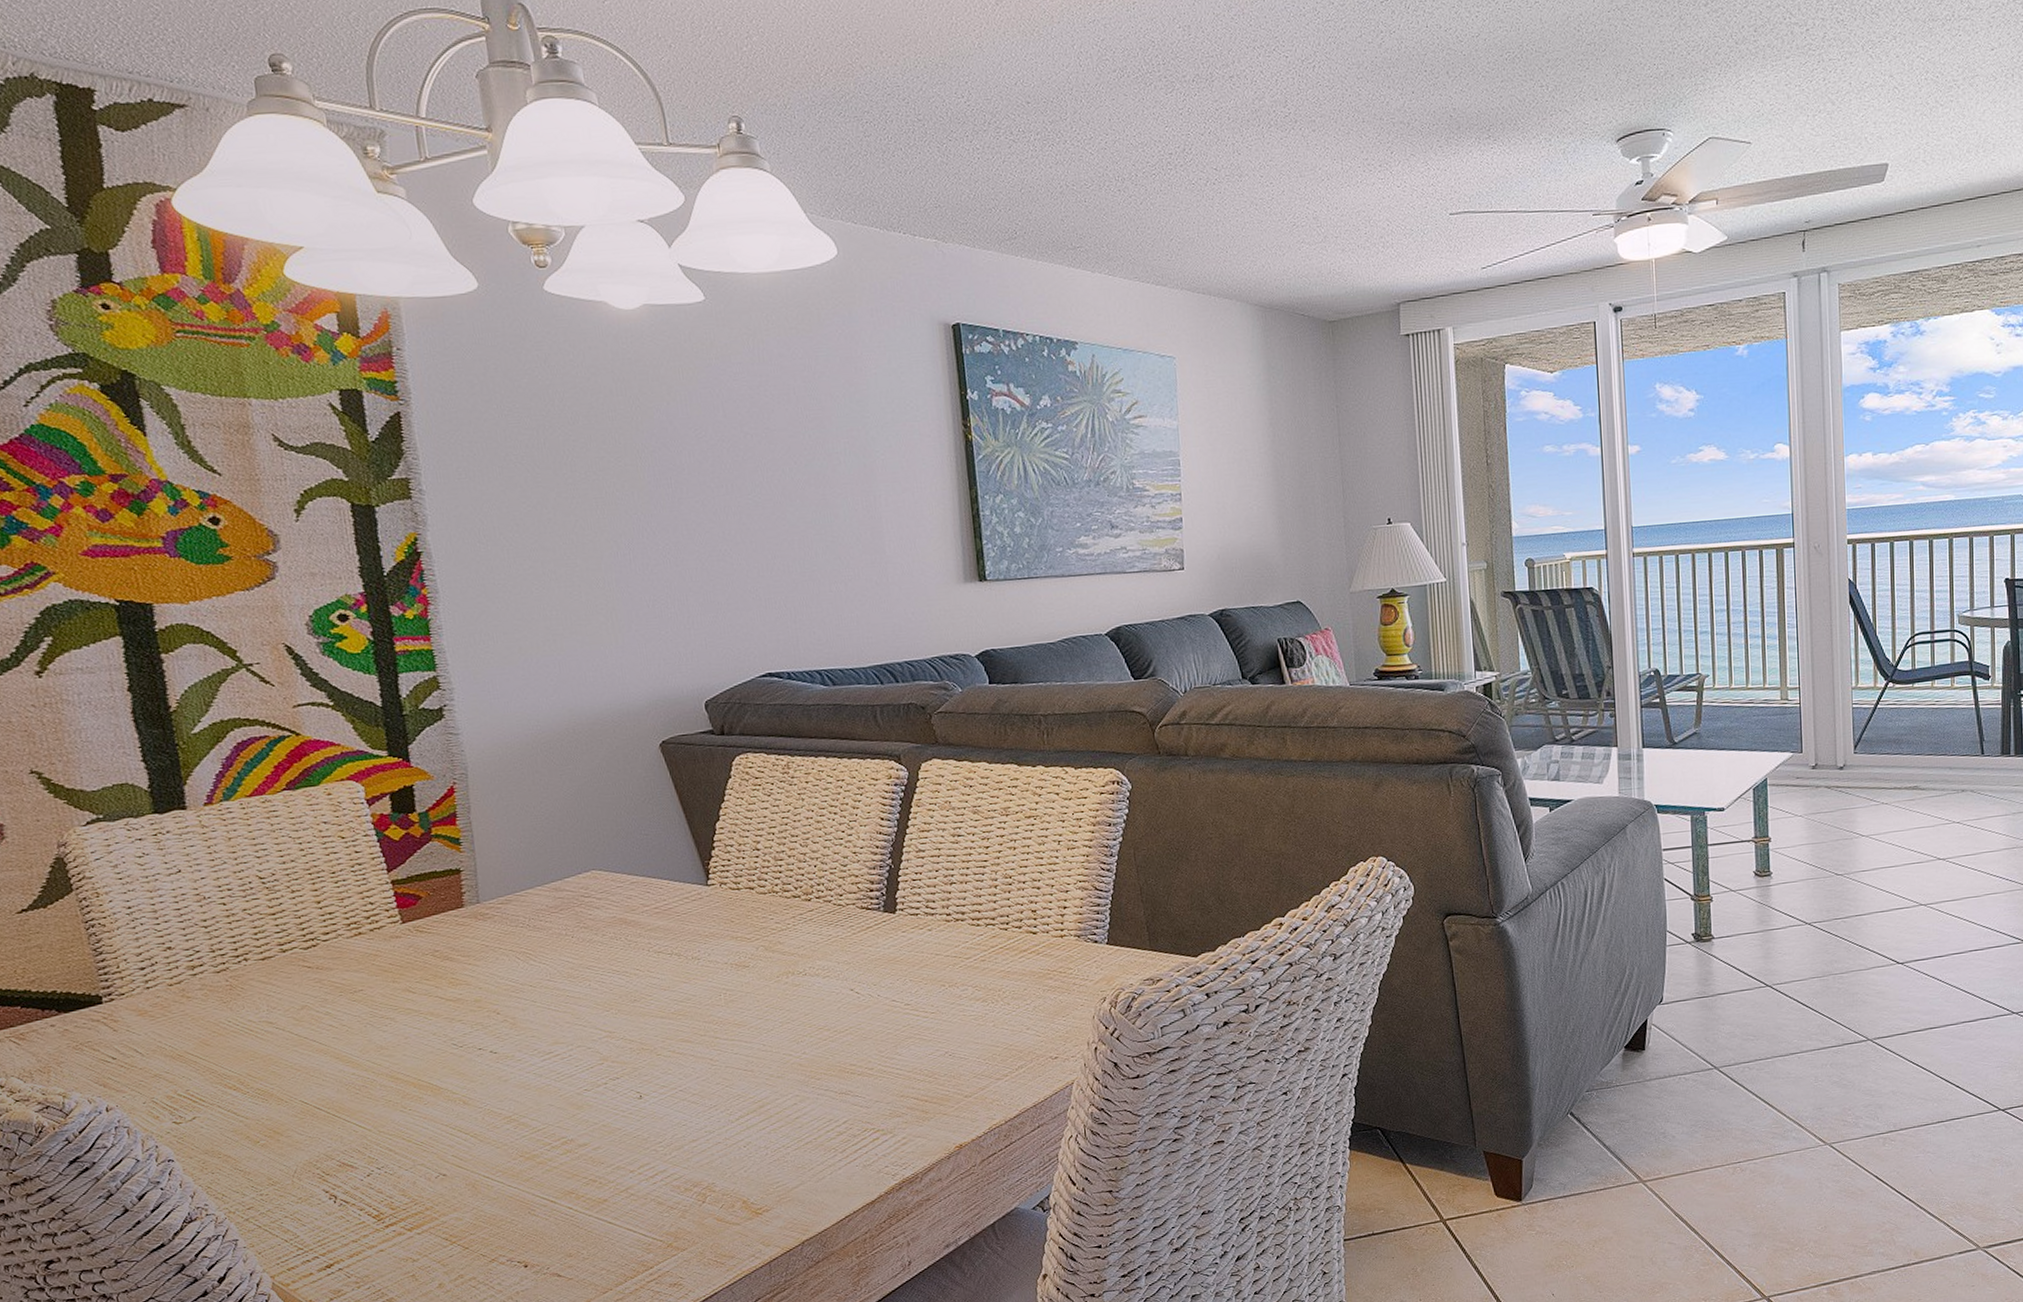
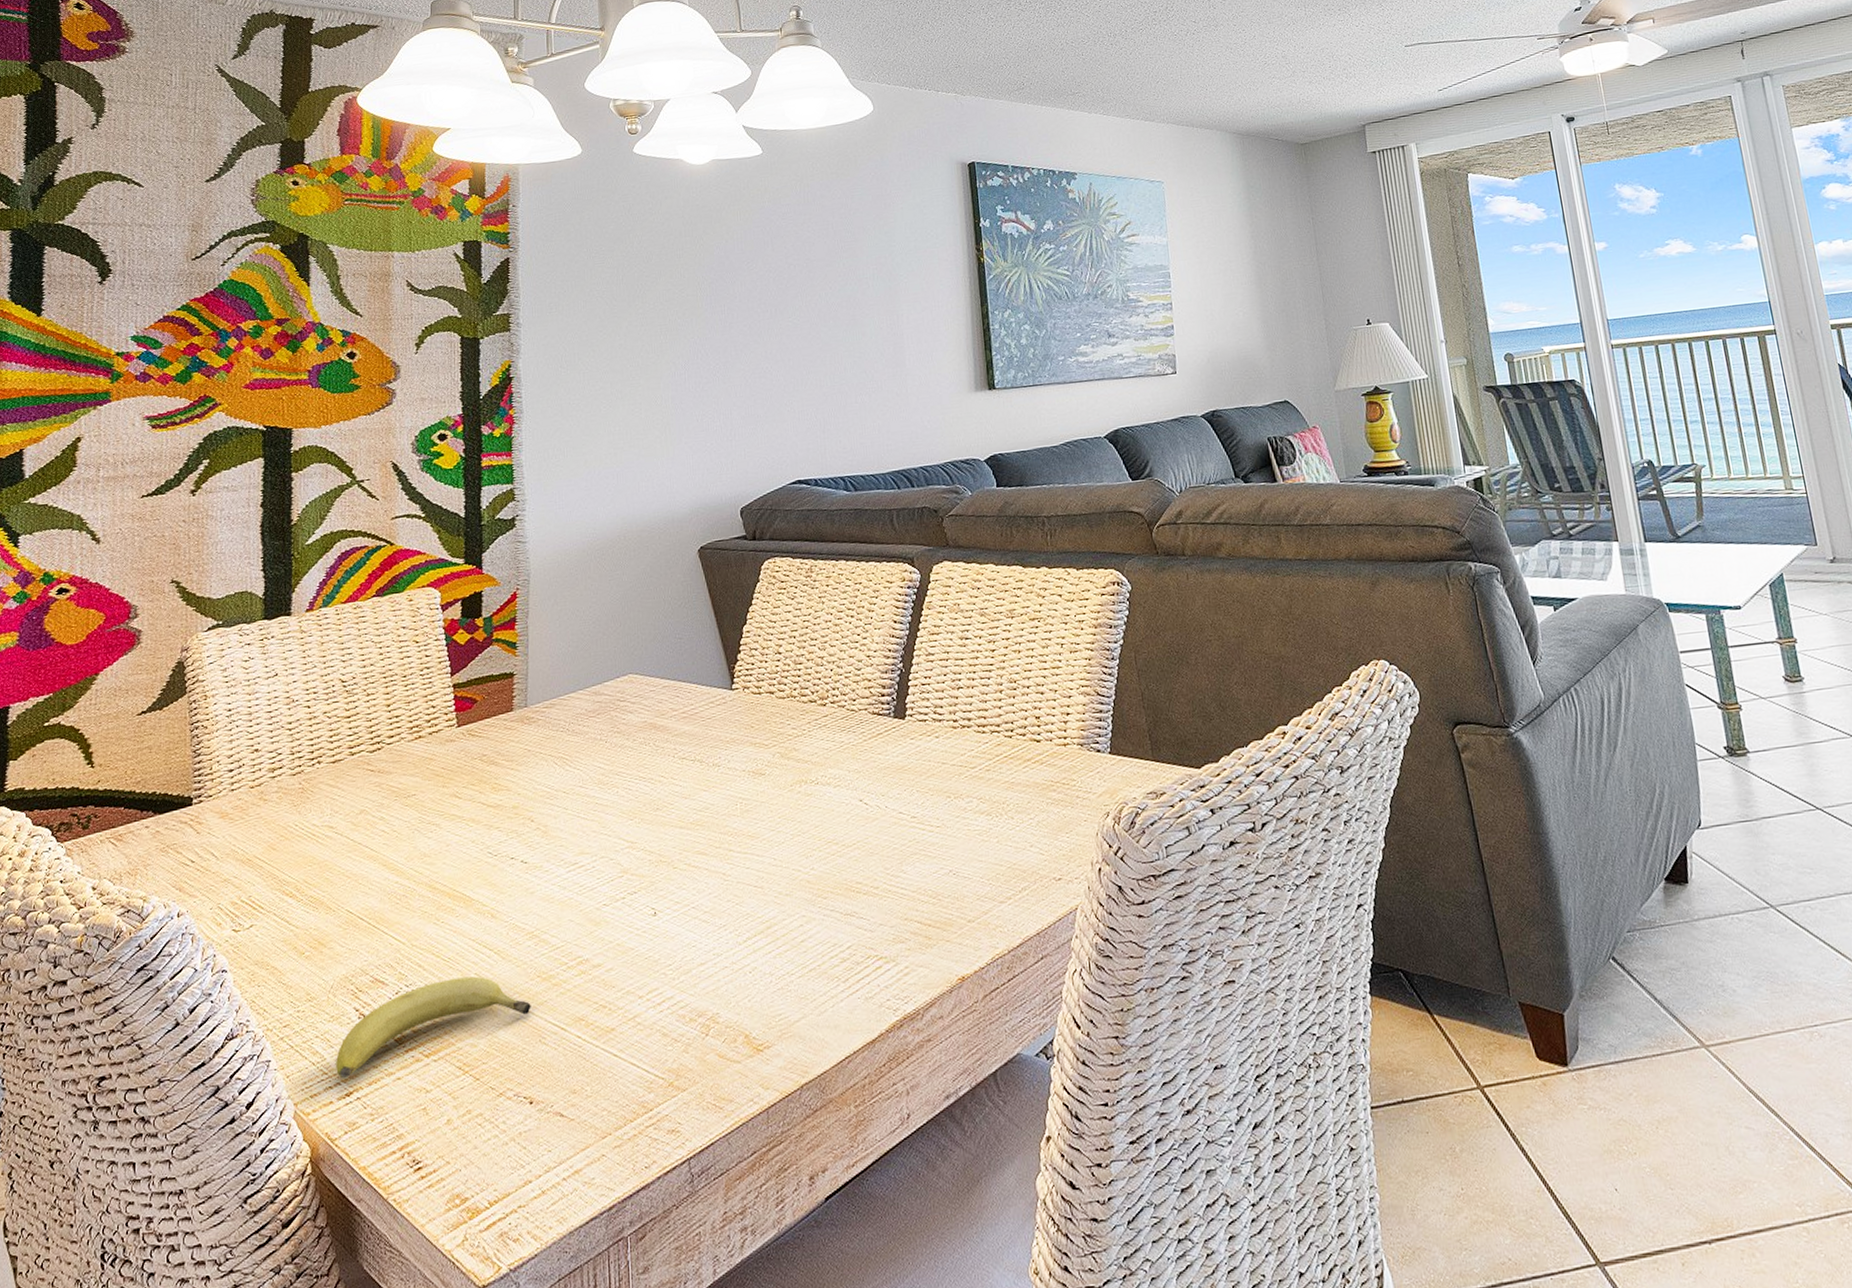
fruit: none [310,1158,517,1253] -> present [336,976,531,1079]

